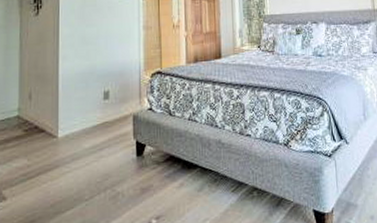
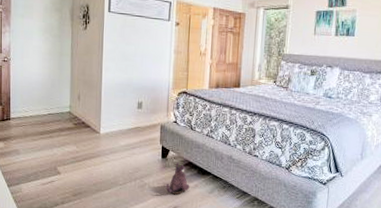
plush toy: none [145,158,174,200] -> present [166,162,190,194]

